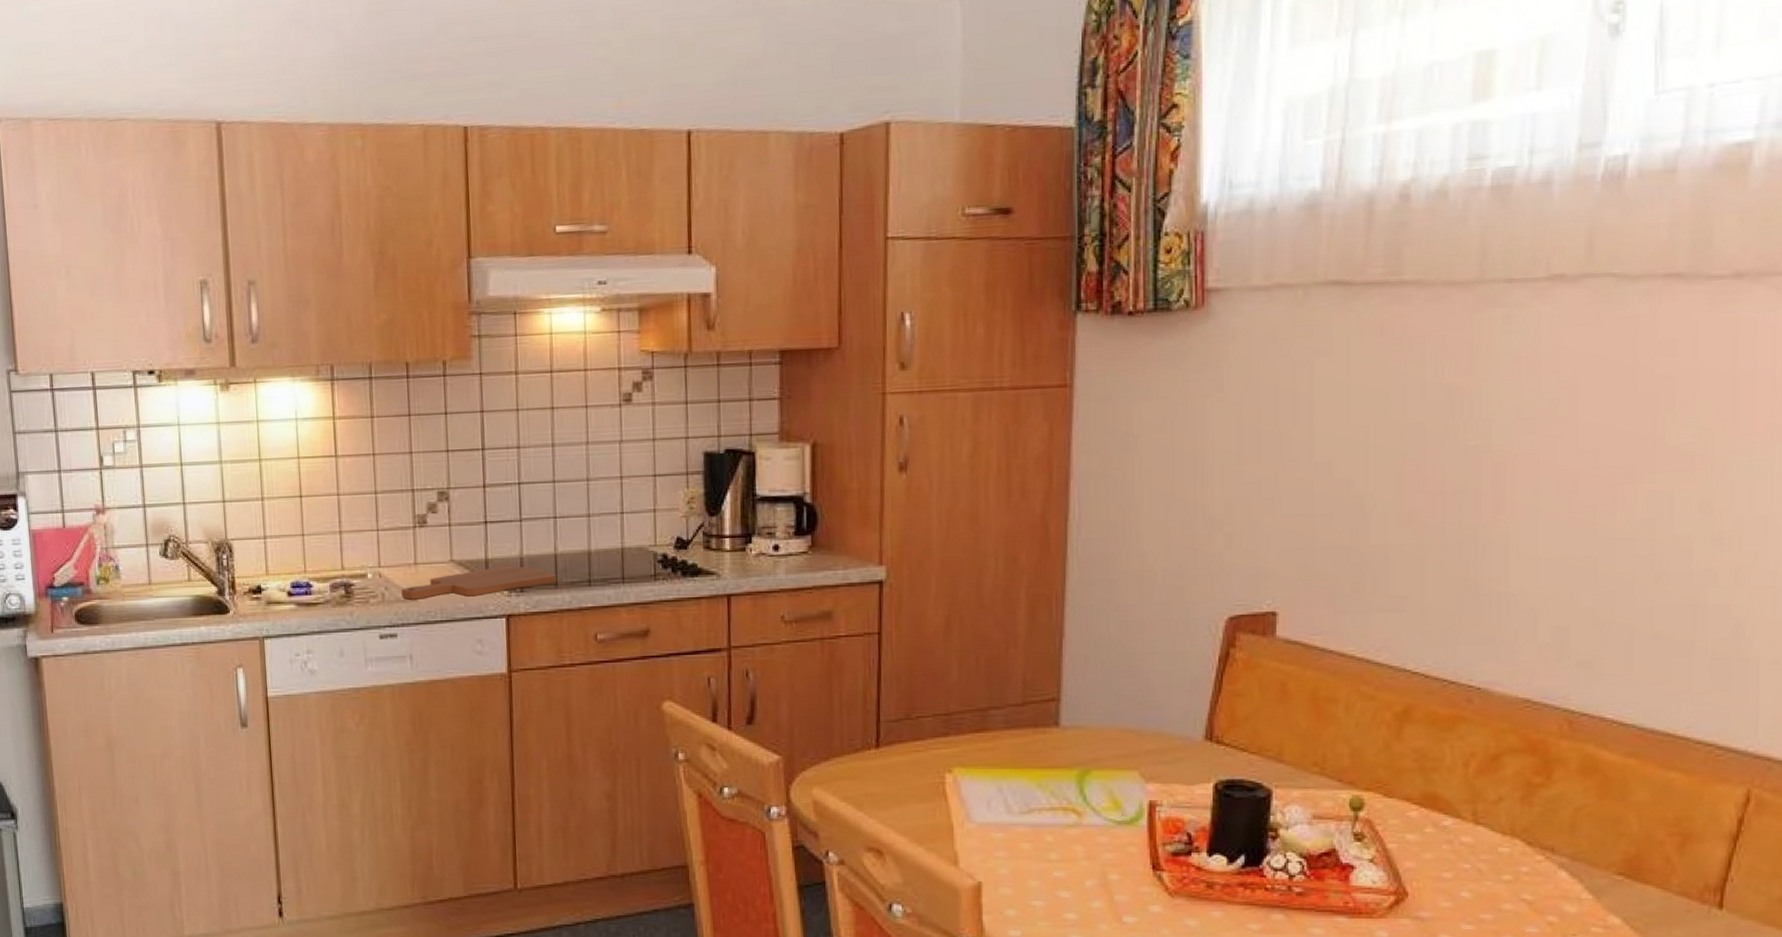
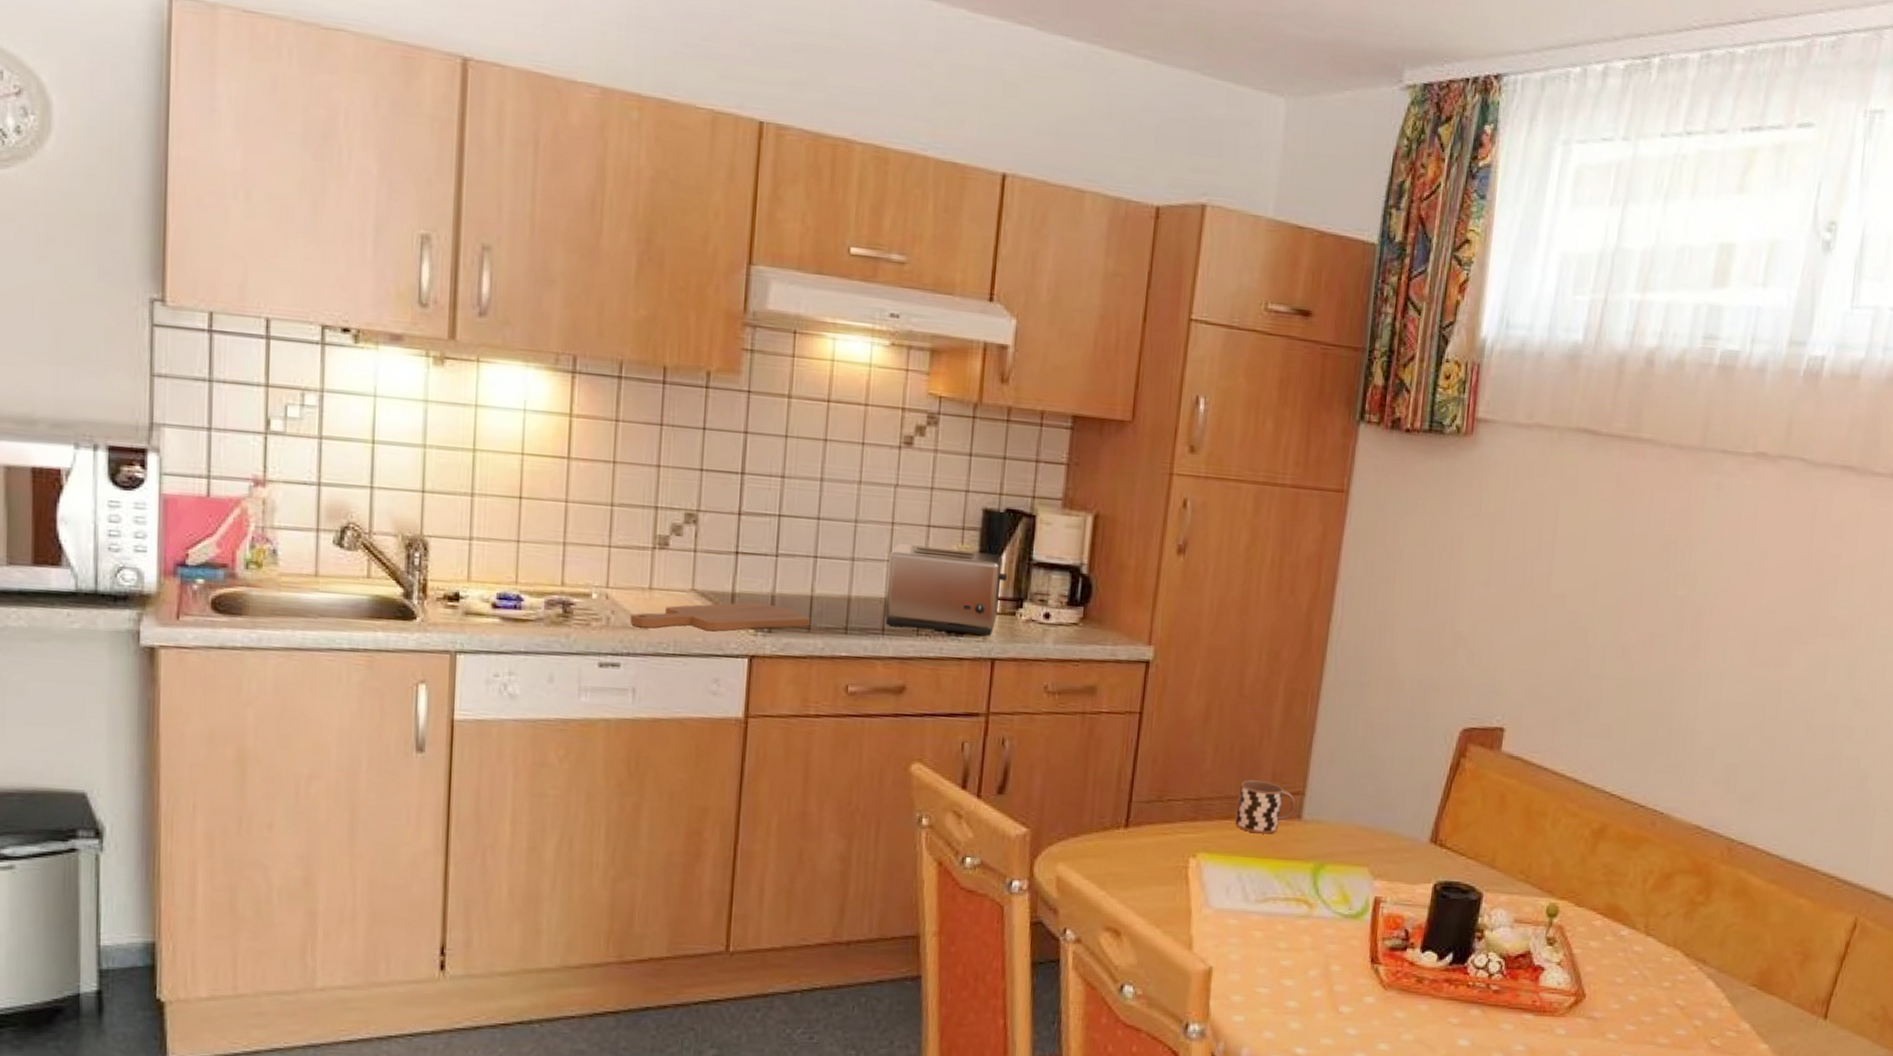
toaster: none [621,493,734,575] -> present [884,544,1008,636]
cup: none [989,690,1052,744] -> present [1235,780,1296,834]

